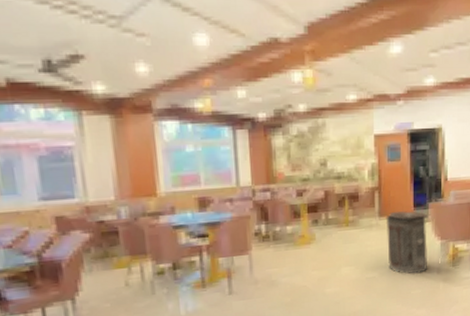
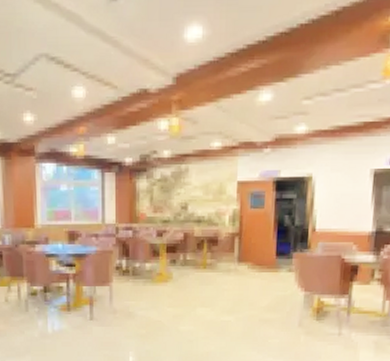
trash can: present [387,210,429,274] -> none [245,258,292,323]

